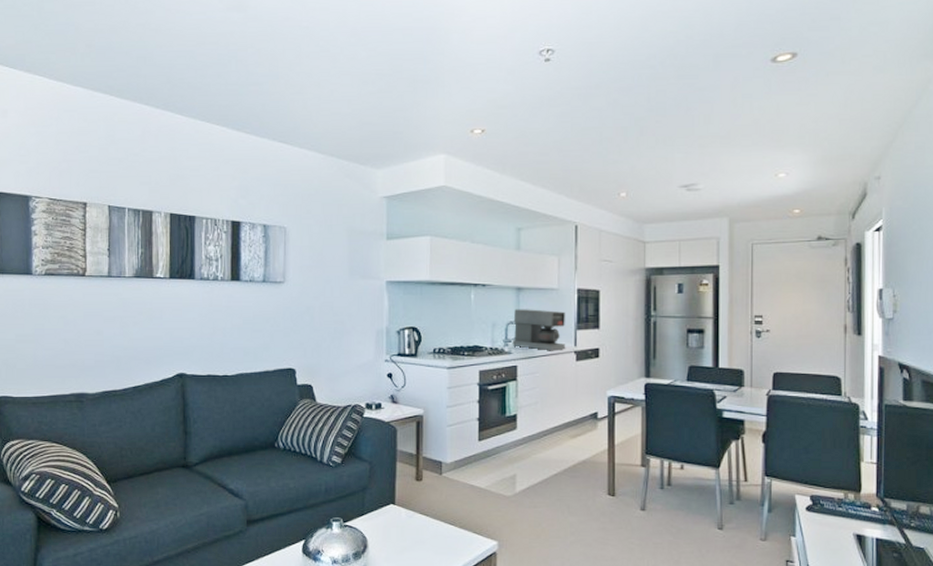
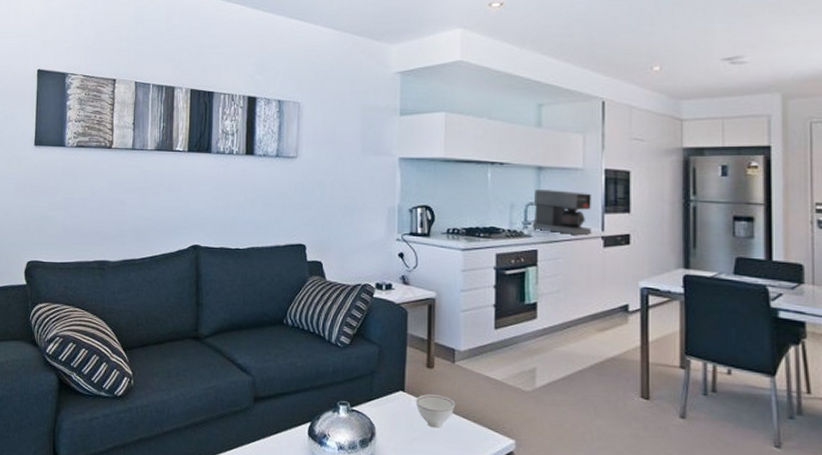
bowl: none [405,506,443,537] -> present [415,394,456,429]

